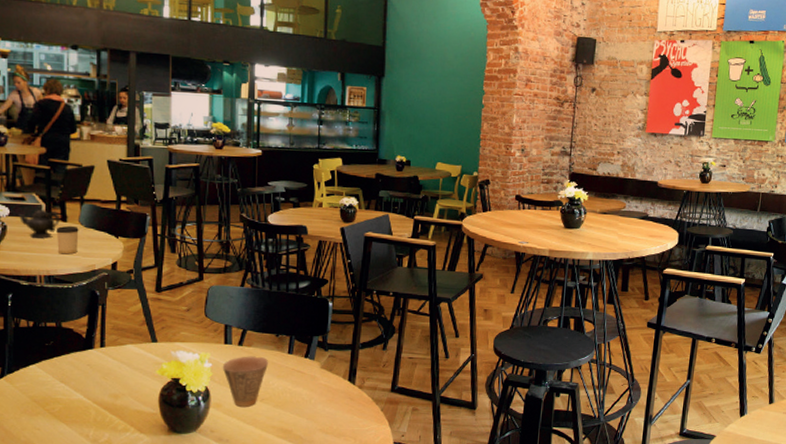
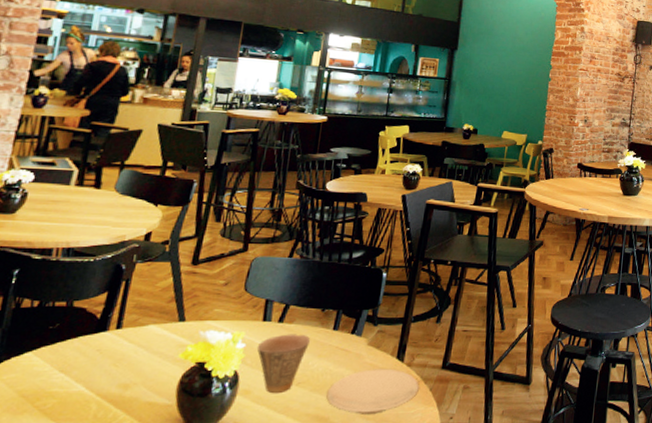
teapot: present [18,203,60,238] -> none [43,169,93,206]
cup: present [56,225,79,255] -> none [84,193,113,224]
saucer: none [288,389,372,429] -> present [326,368,420,414]

